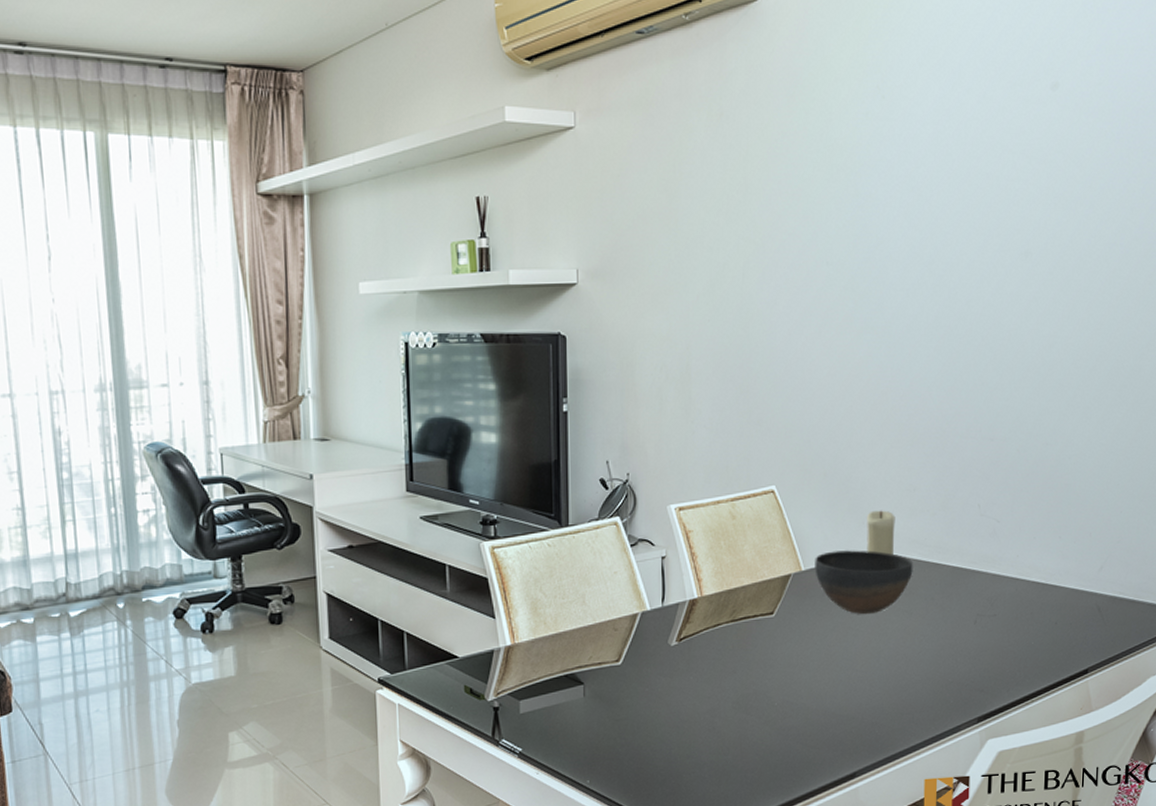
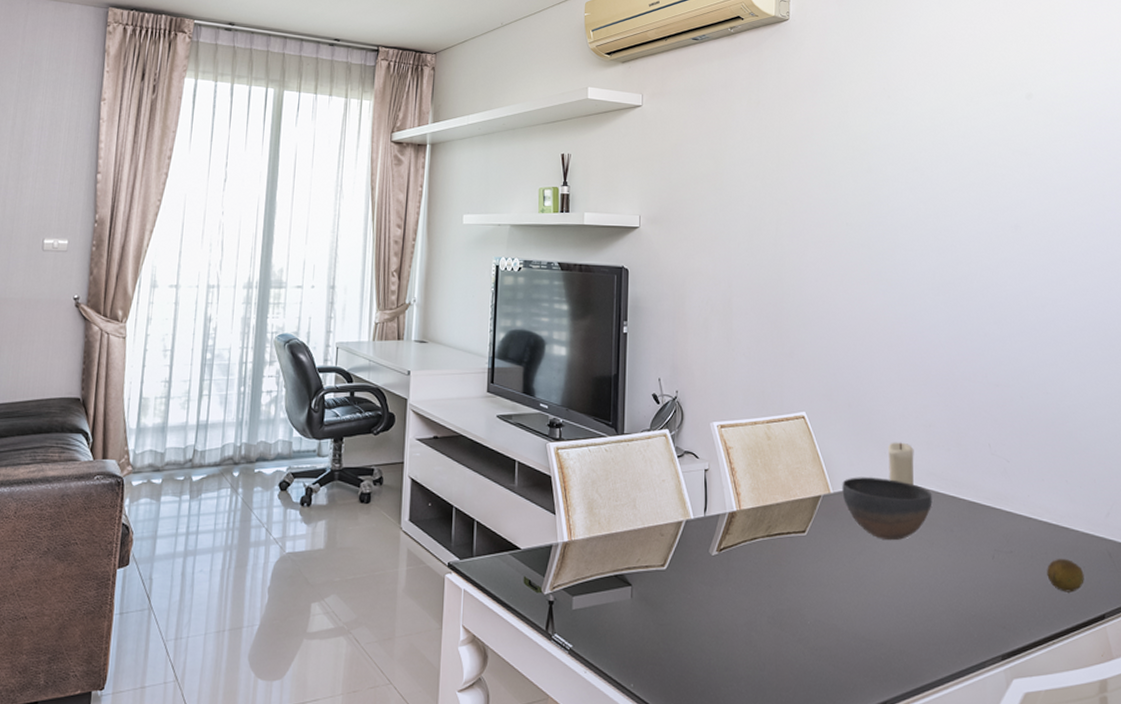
fruit: none [1031,617,1070,651] -> present [1047,558,1084,593]

